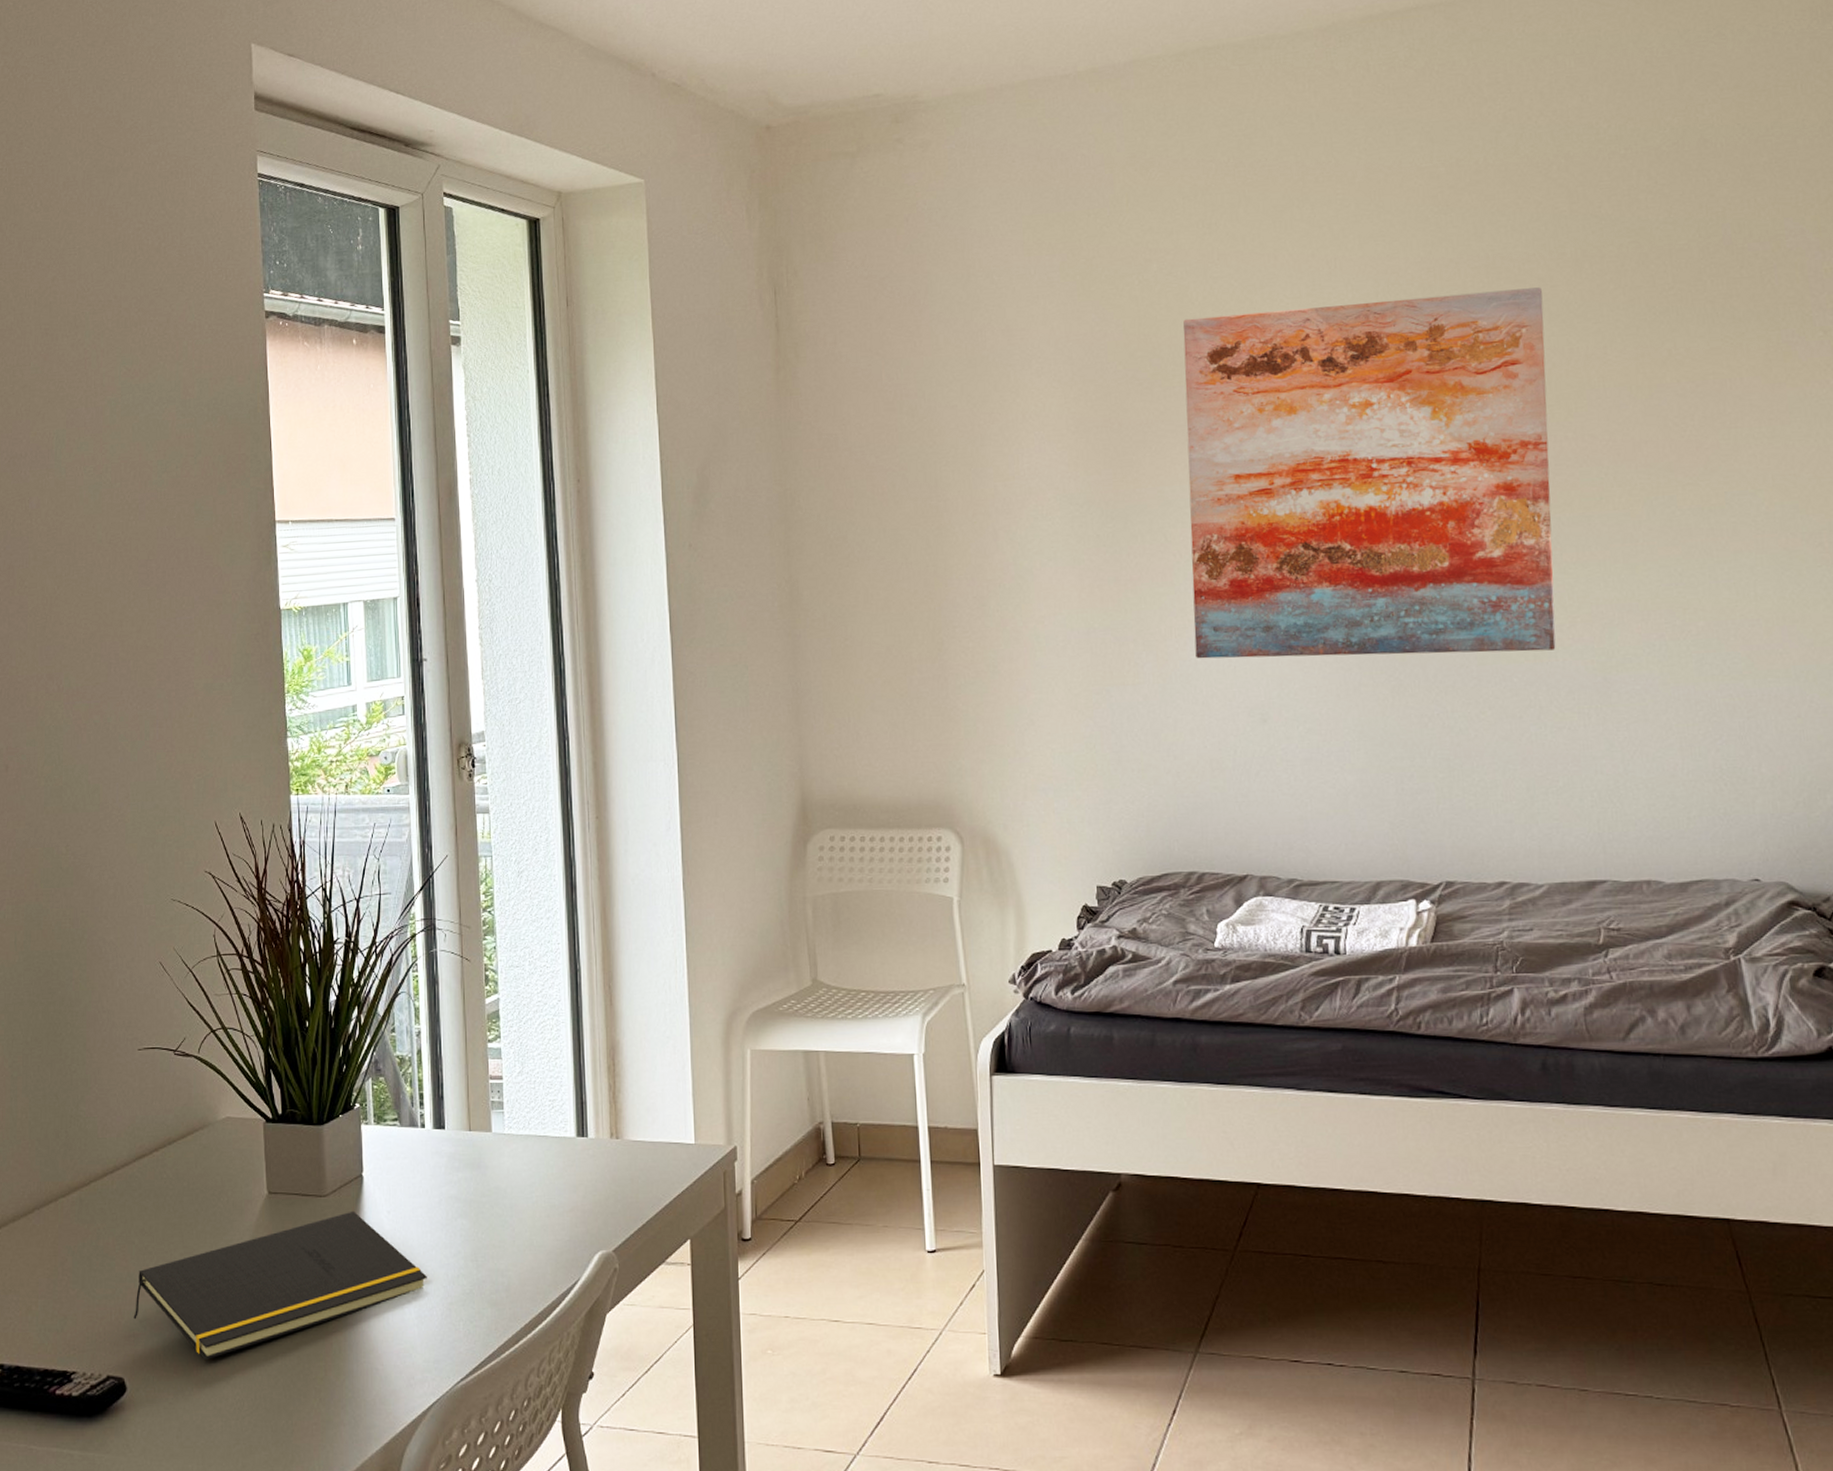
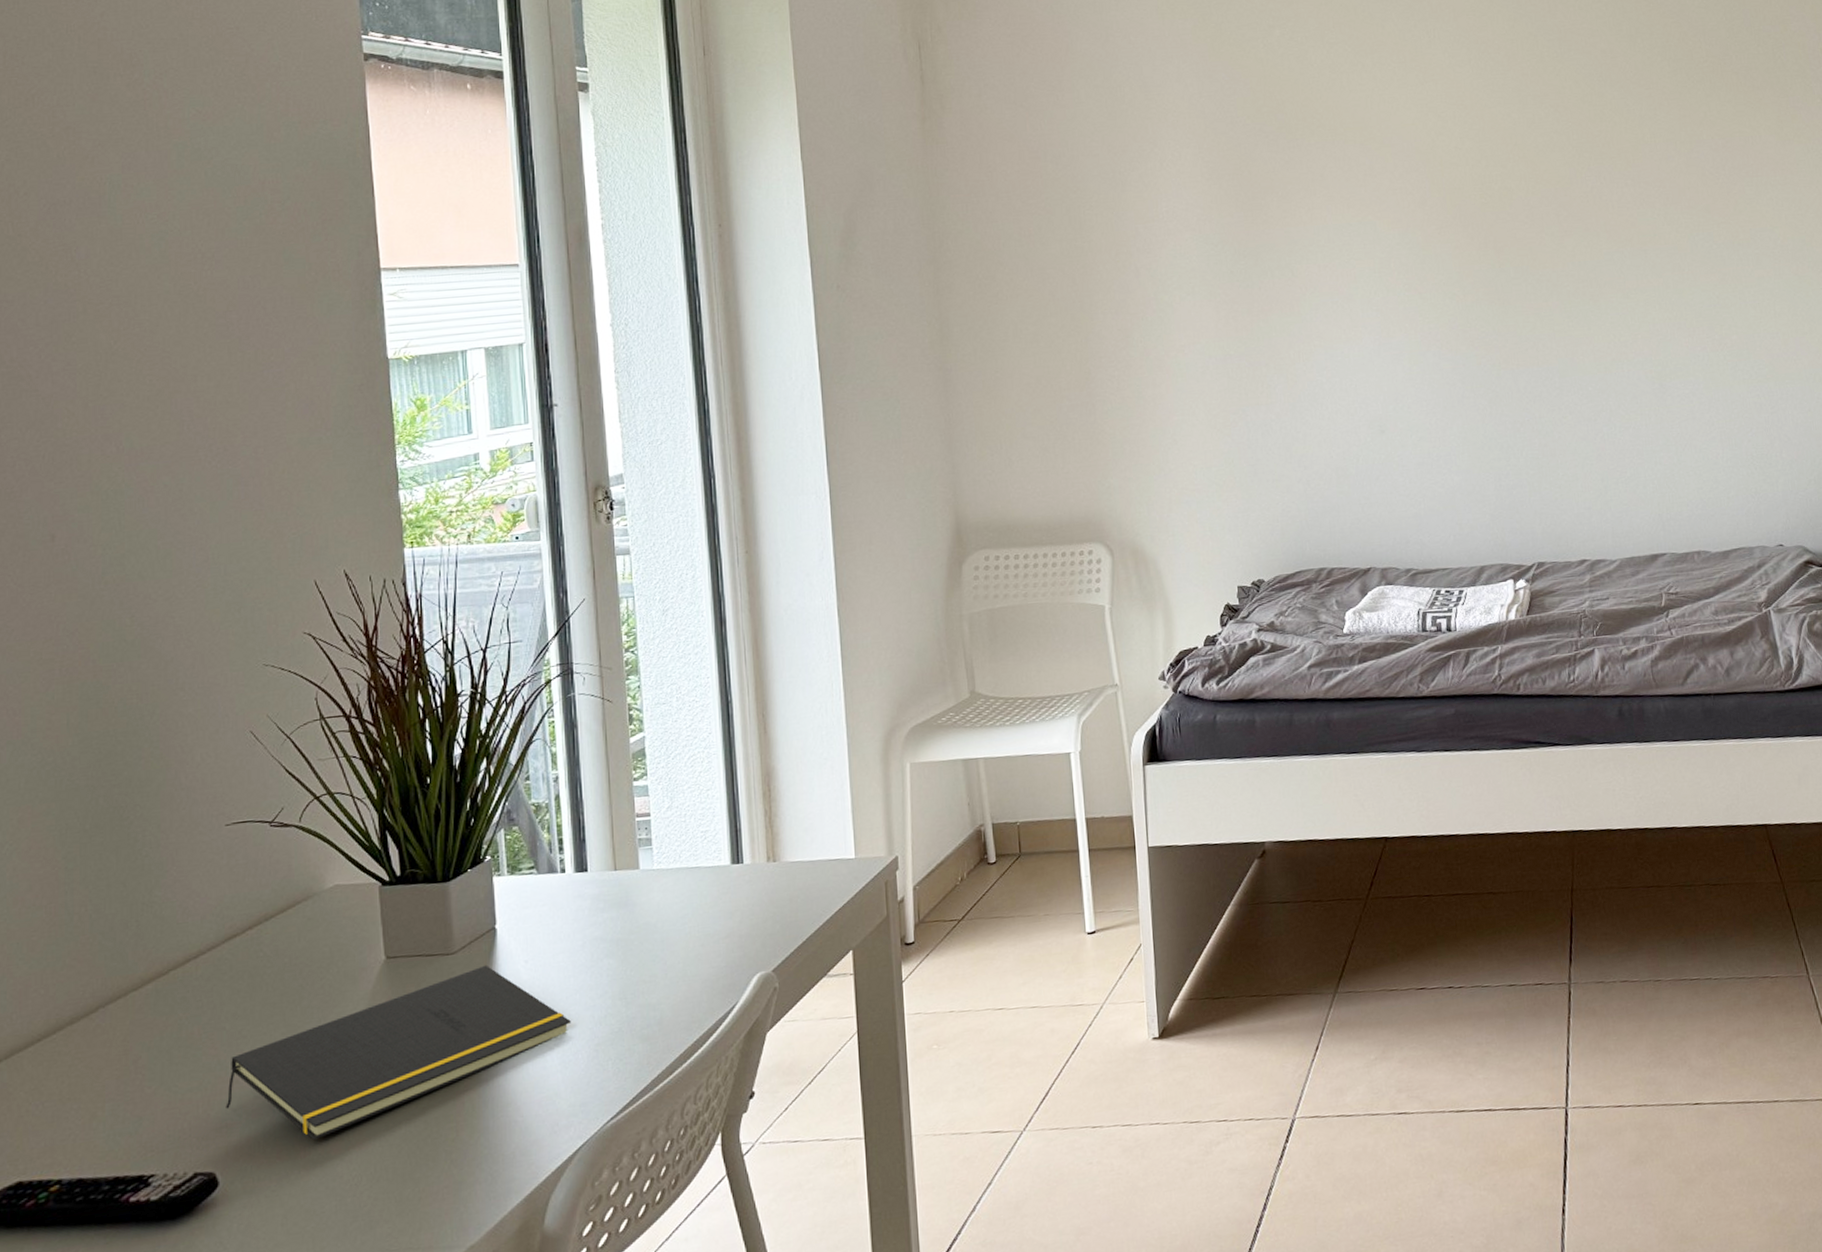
wall art: present [1183,287,1556,659] -> none [1304,58,1622,380]

